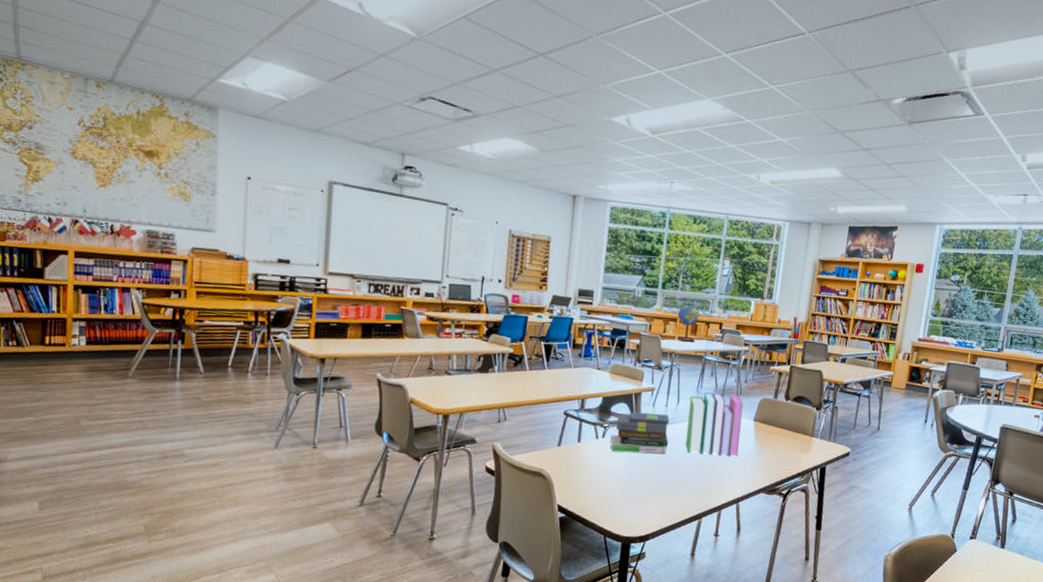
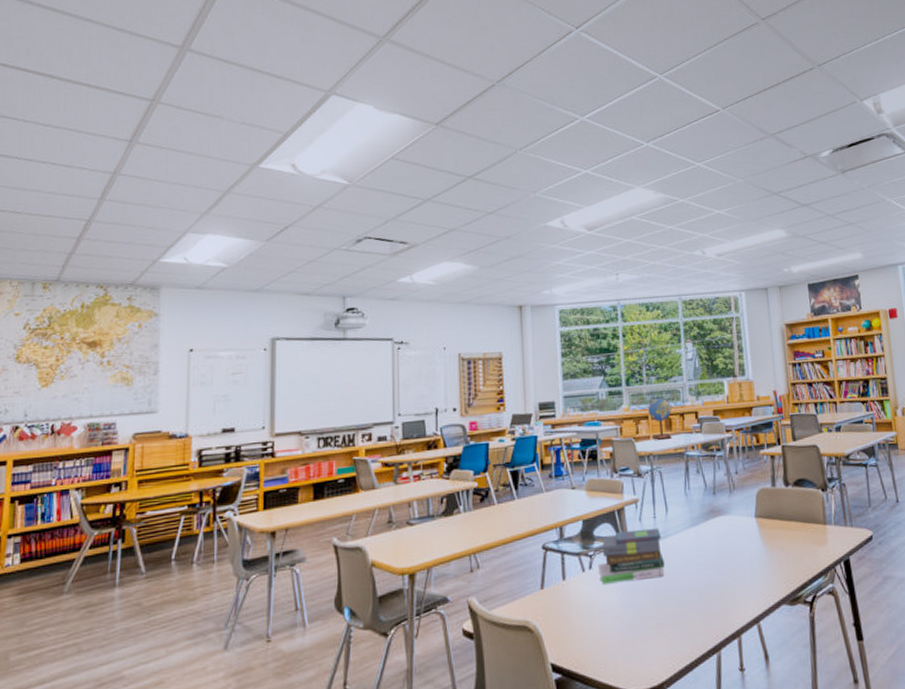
books: present [685,392,744,456] -> none [678,489,747,570]

